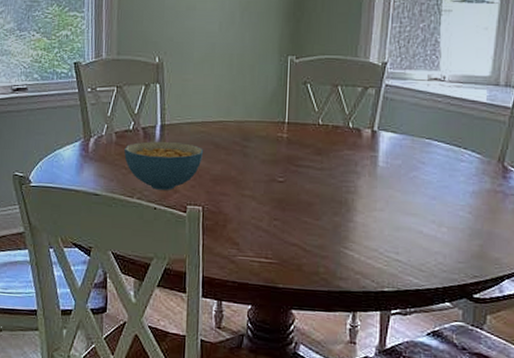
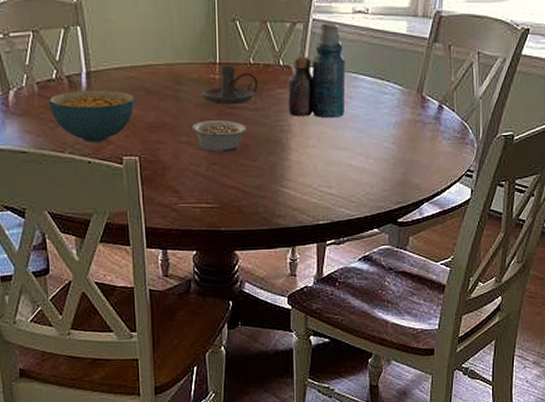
legume: none [256,176,312,209] -> present [191,120,247,153]
candle holder: none [268,126,326,163] -> present [201,66,258,105]
bottle: none [356,88,419,183] -> present [288,23,346,119]

